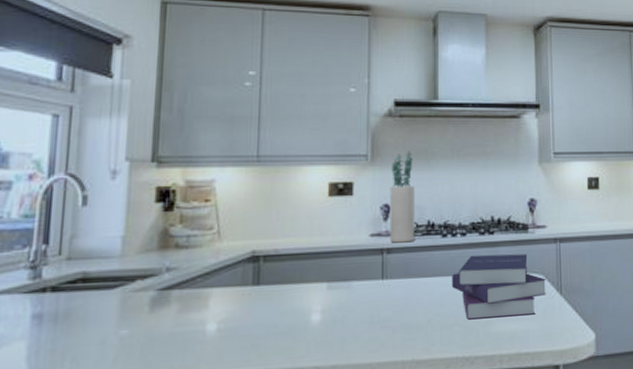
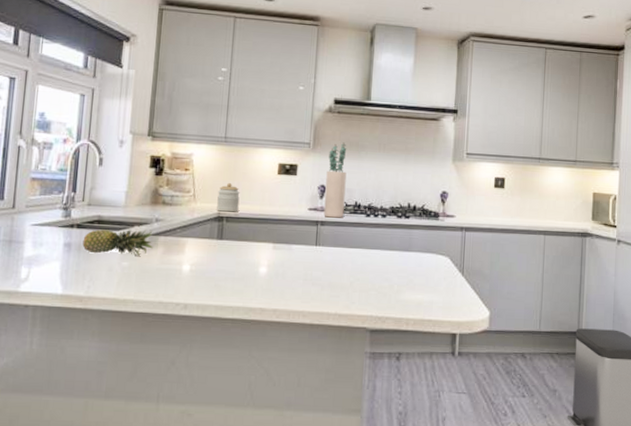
fruit: none [60,284,164,324] -> present [82,229,153,256]
jar: none [250,211,280,250] -> present [217,182,240,212]
book: present [452,254,546,320] -> none [371,234,450,289]

